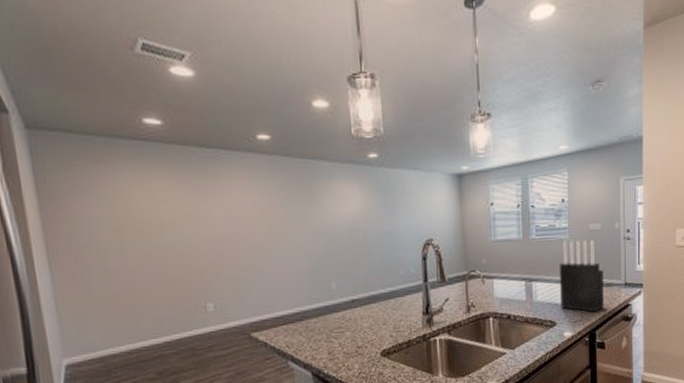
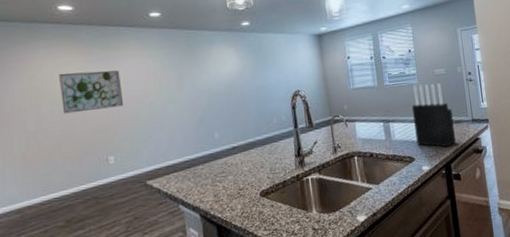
wall art: none [146,201,225,251] -> present [59,70,124,114]

